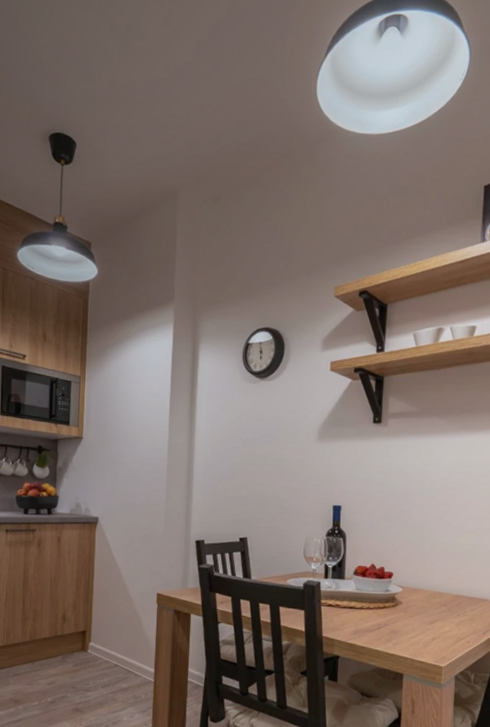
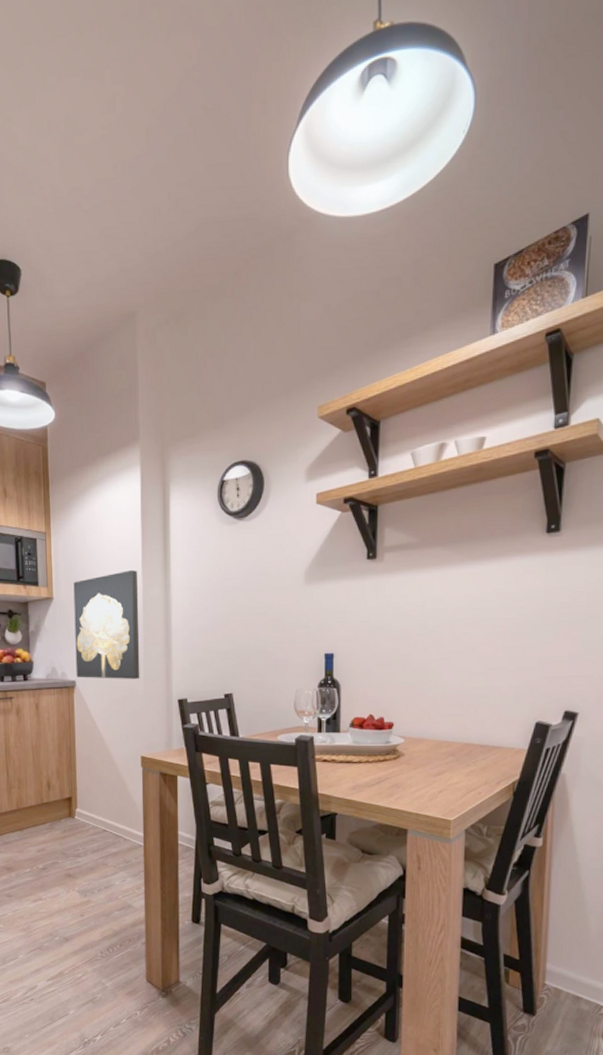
wall art: none [99,417,165,519] -> present [73,570,140,679]

